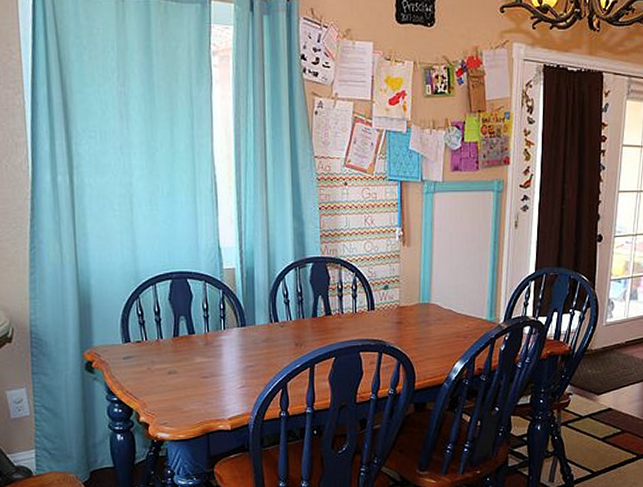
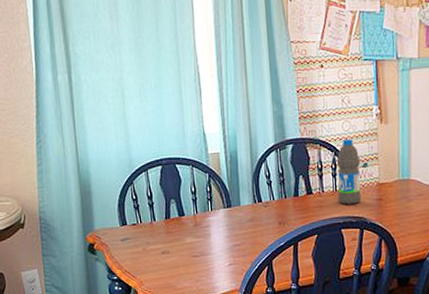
water bottle: none [357,260,382,327] -> present [336,139,362,205]

